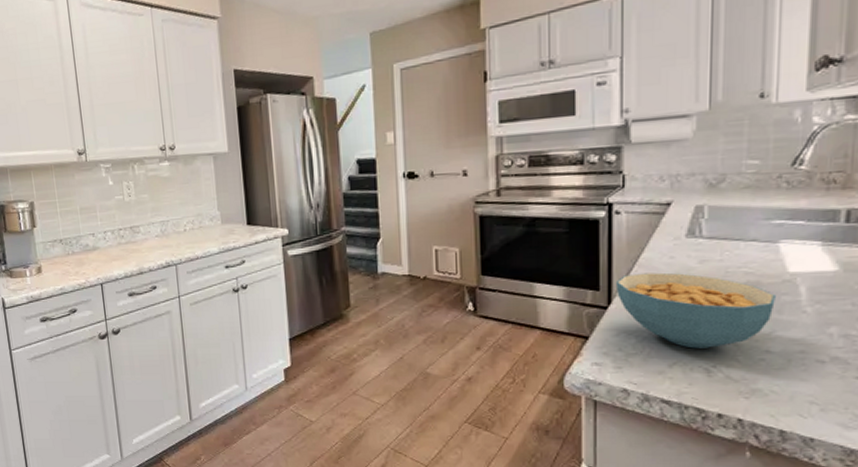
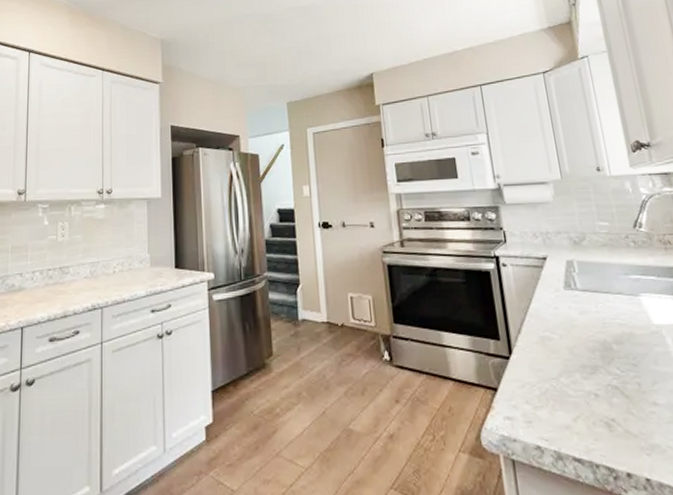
cereal bowl: present [615,272,776,349] -> none [512,323,651,401]

